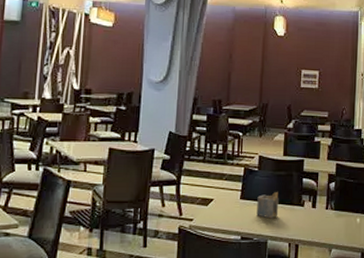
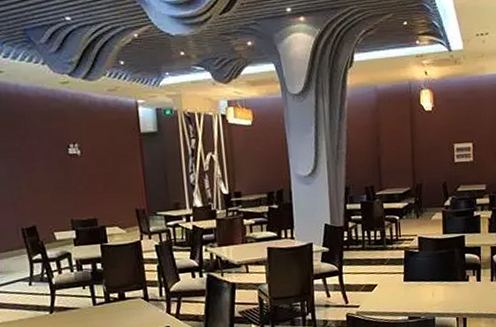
napkin holder: present [256,191,279,219] -> none [421,269,444,297]

